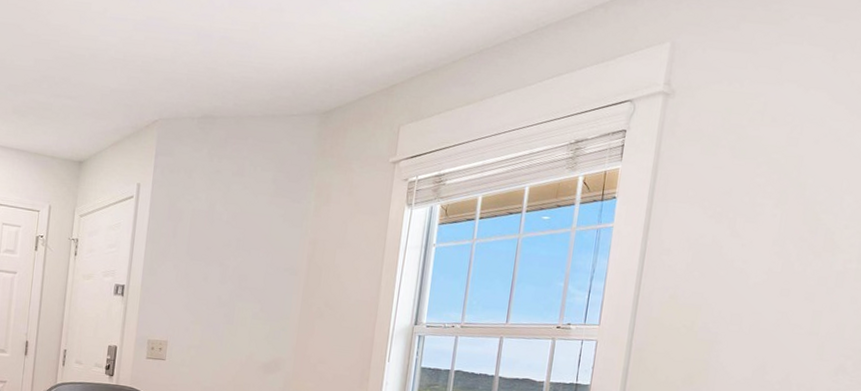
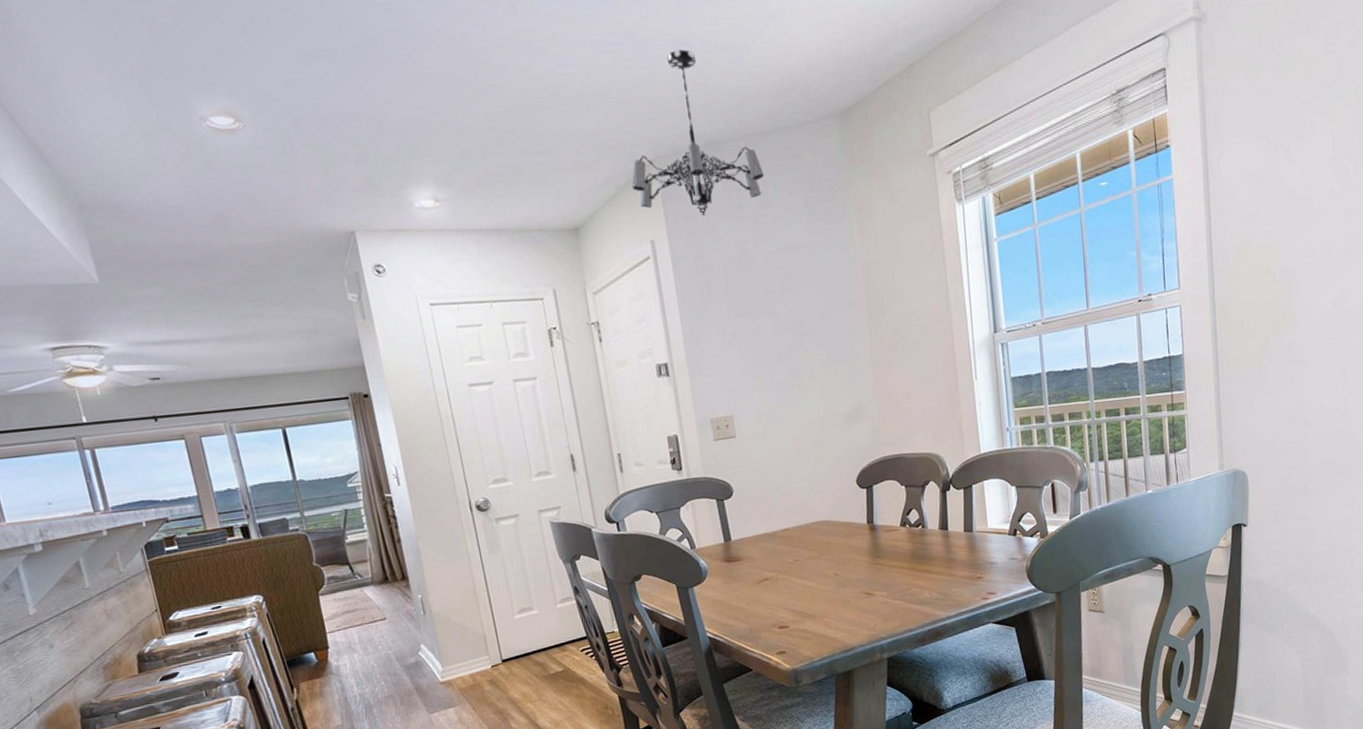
chandelier: none [134,38,246,172] -> present [631,49,765,216]

